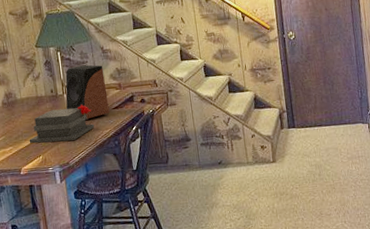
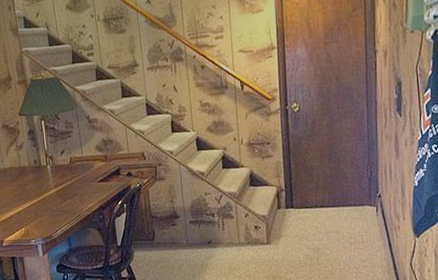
book: present [29,104,95,144] -> none [11,176,79,215]
speaker: present [65,65,109,120] -> none [49,135,94,193]

